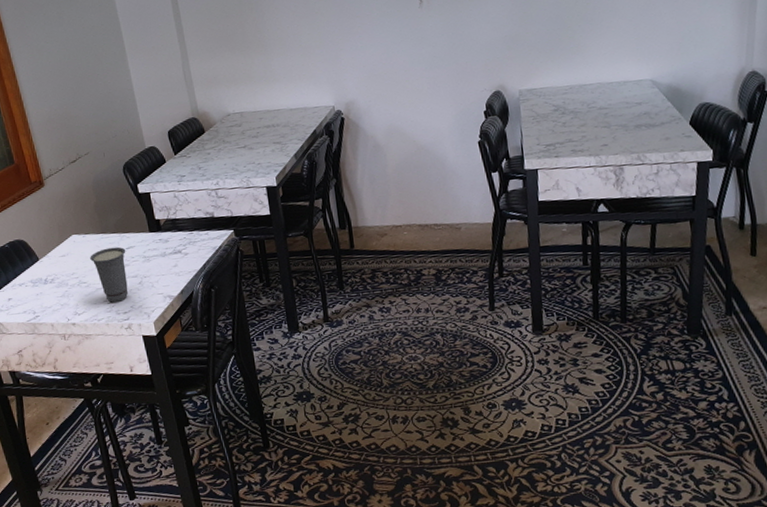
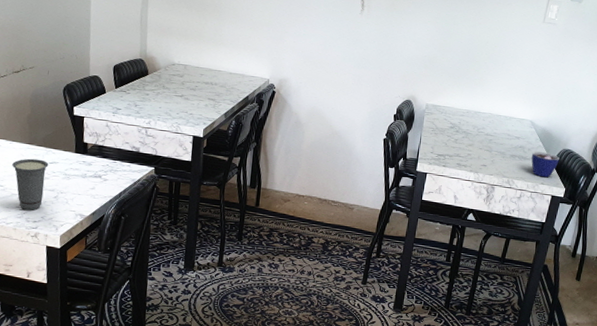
cup: none [661,112,698,143] -> present [531,151,559,178]

